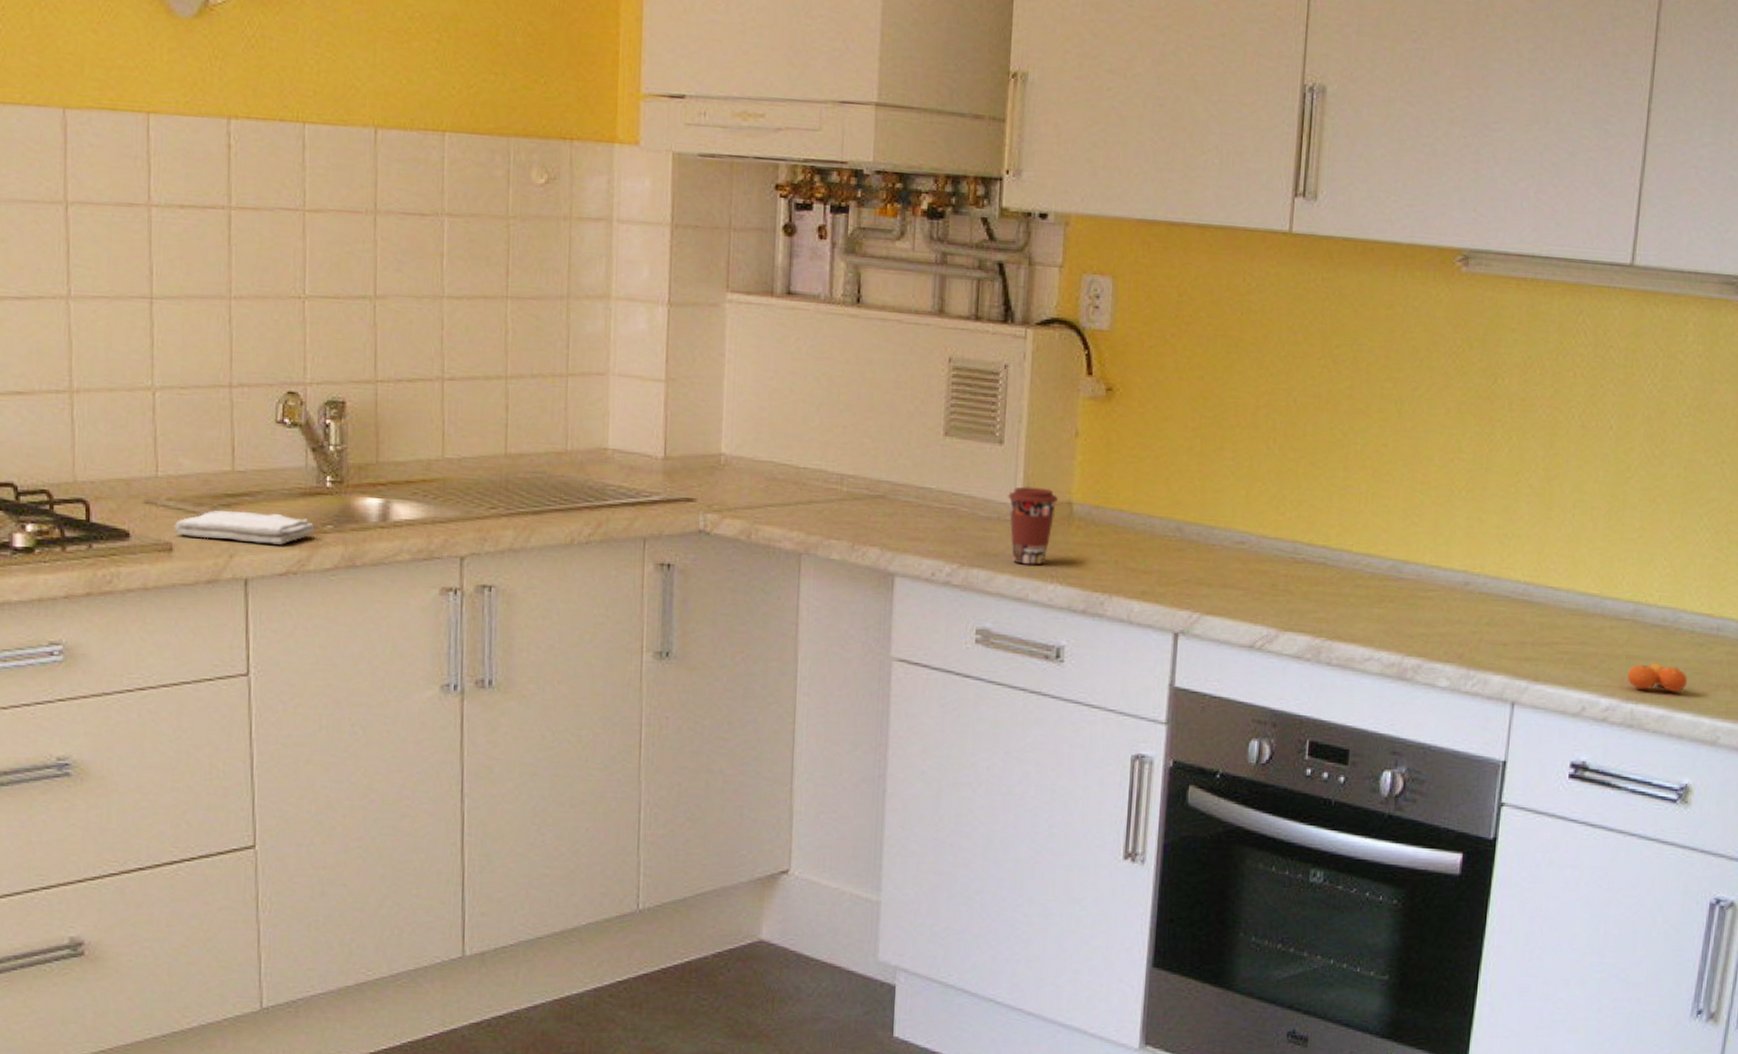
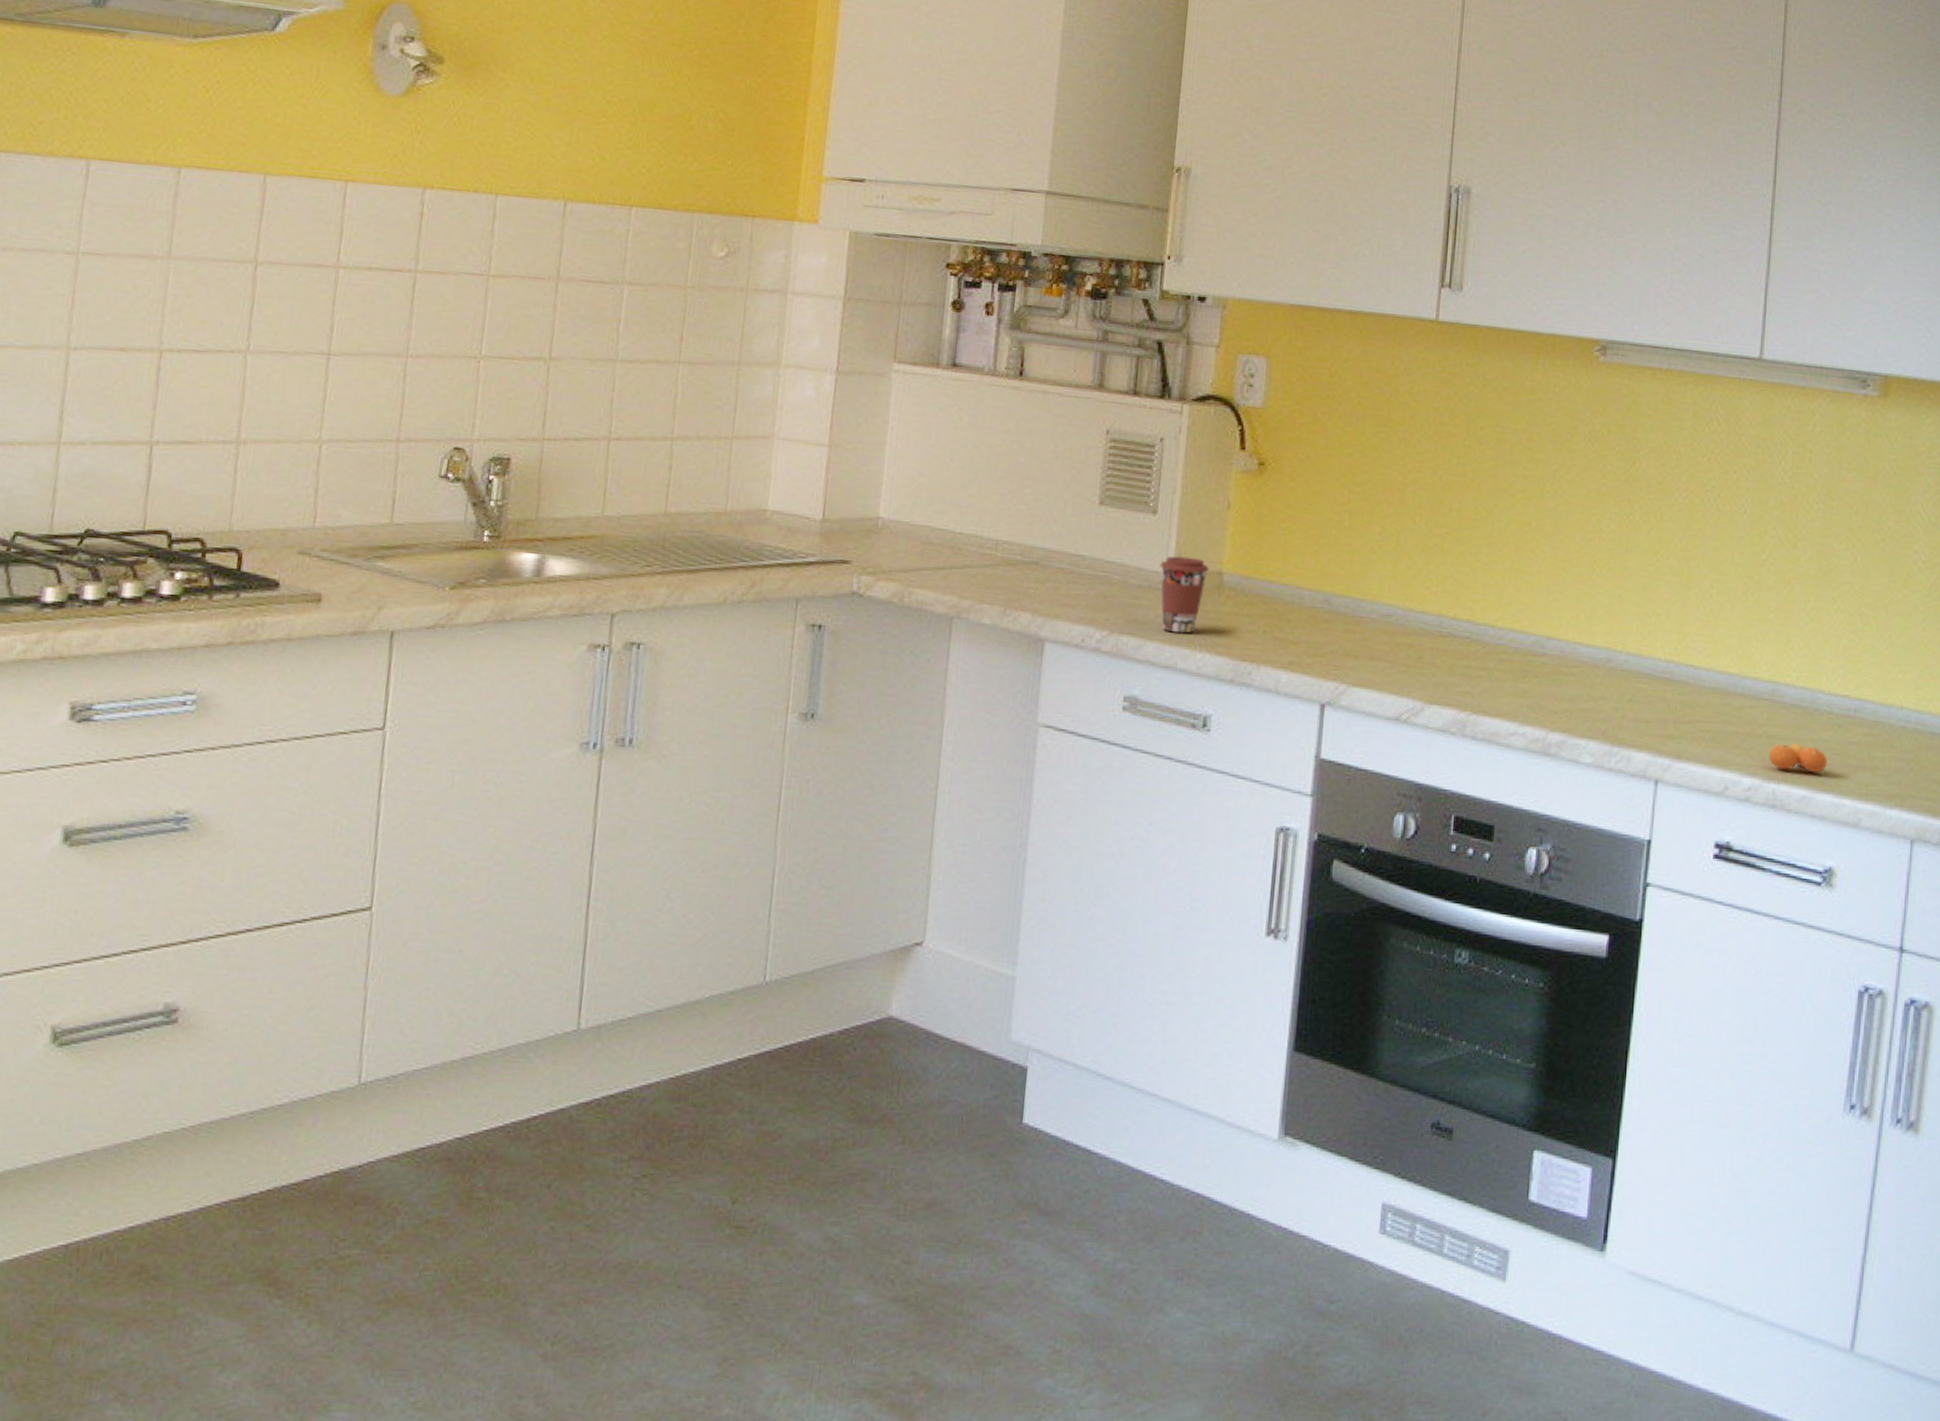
washcloth: present [174,510,315,545] -> none [325,561,467,598]

